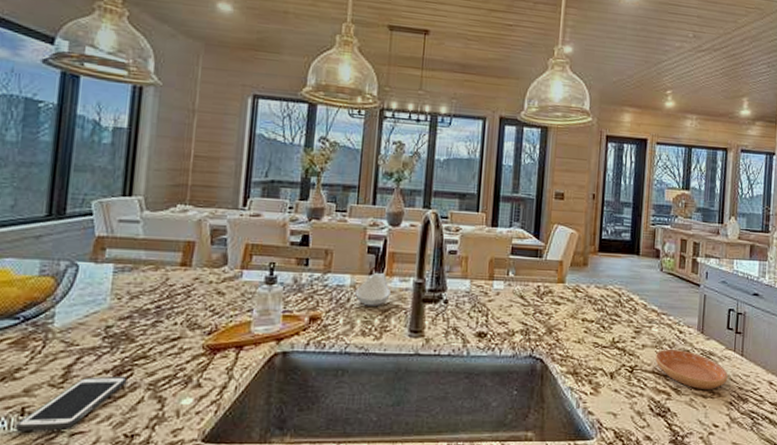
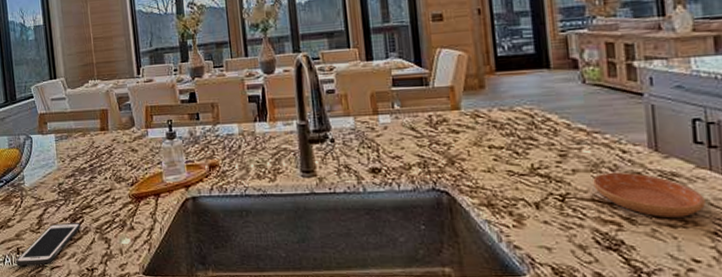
spoon rest: present [355,272,391,307] -> none [244,118,277,151]

